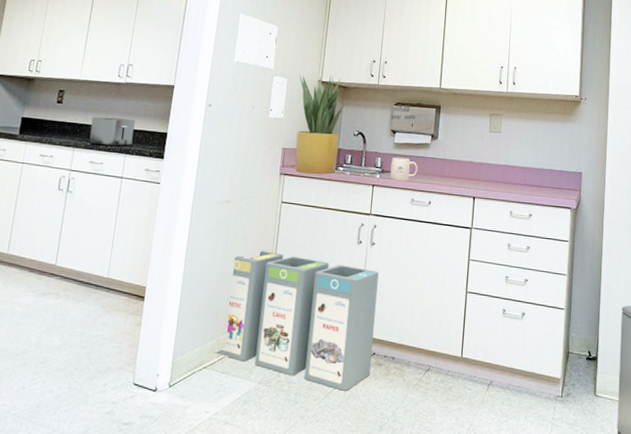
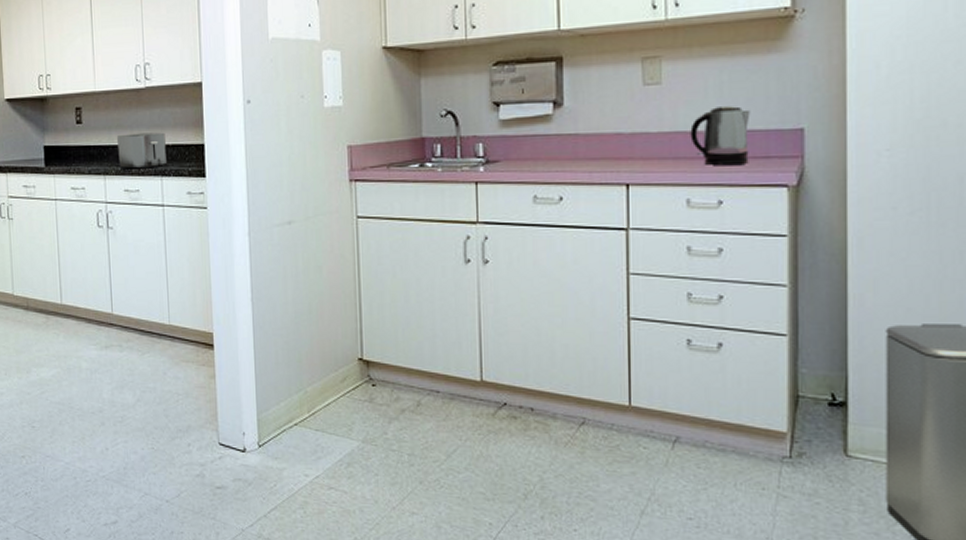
recycling bin: present [213,249,379,391] -> none [303,279,502,451]
planter: present [294,74,346,175] -> none [354,36,424,177]
mug: present [390,157,419,182] -> none [498,139,539,174]
kettle: none [515,151,552,192] -> present [690,105,750,166]

